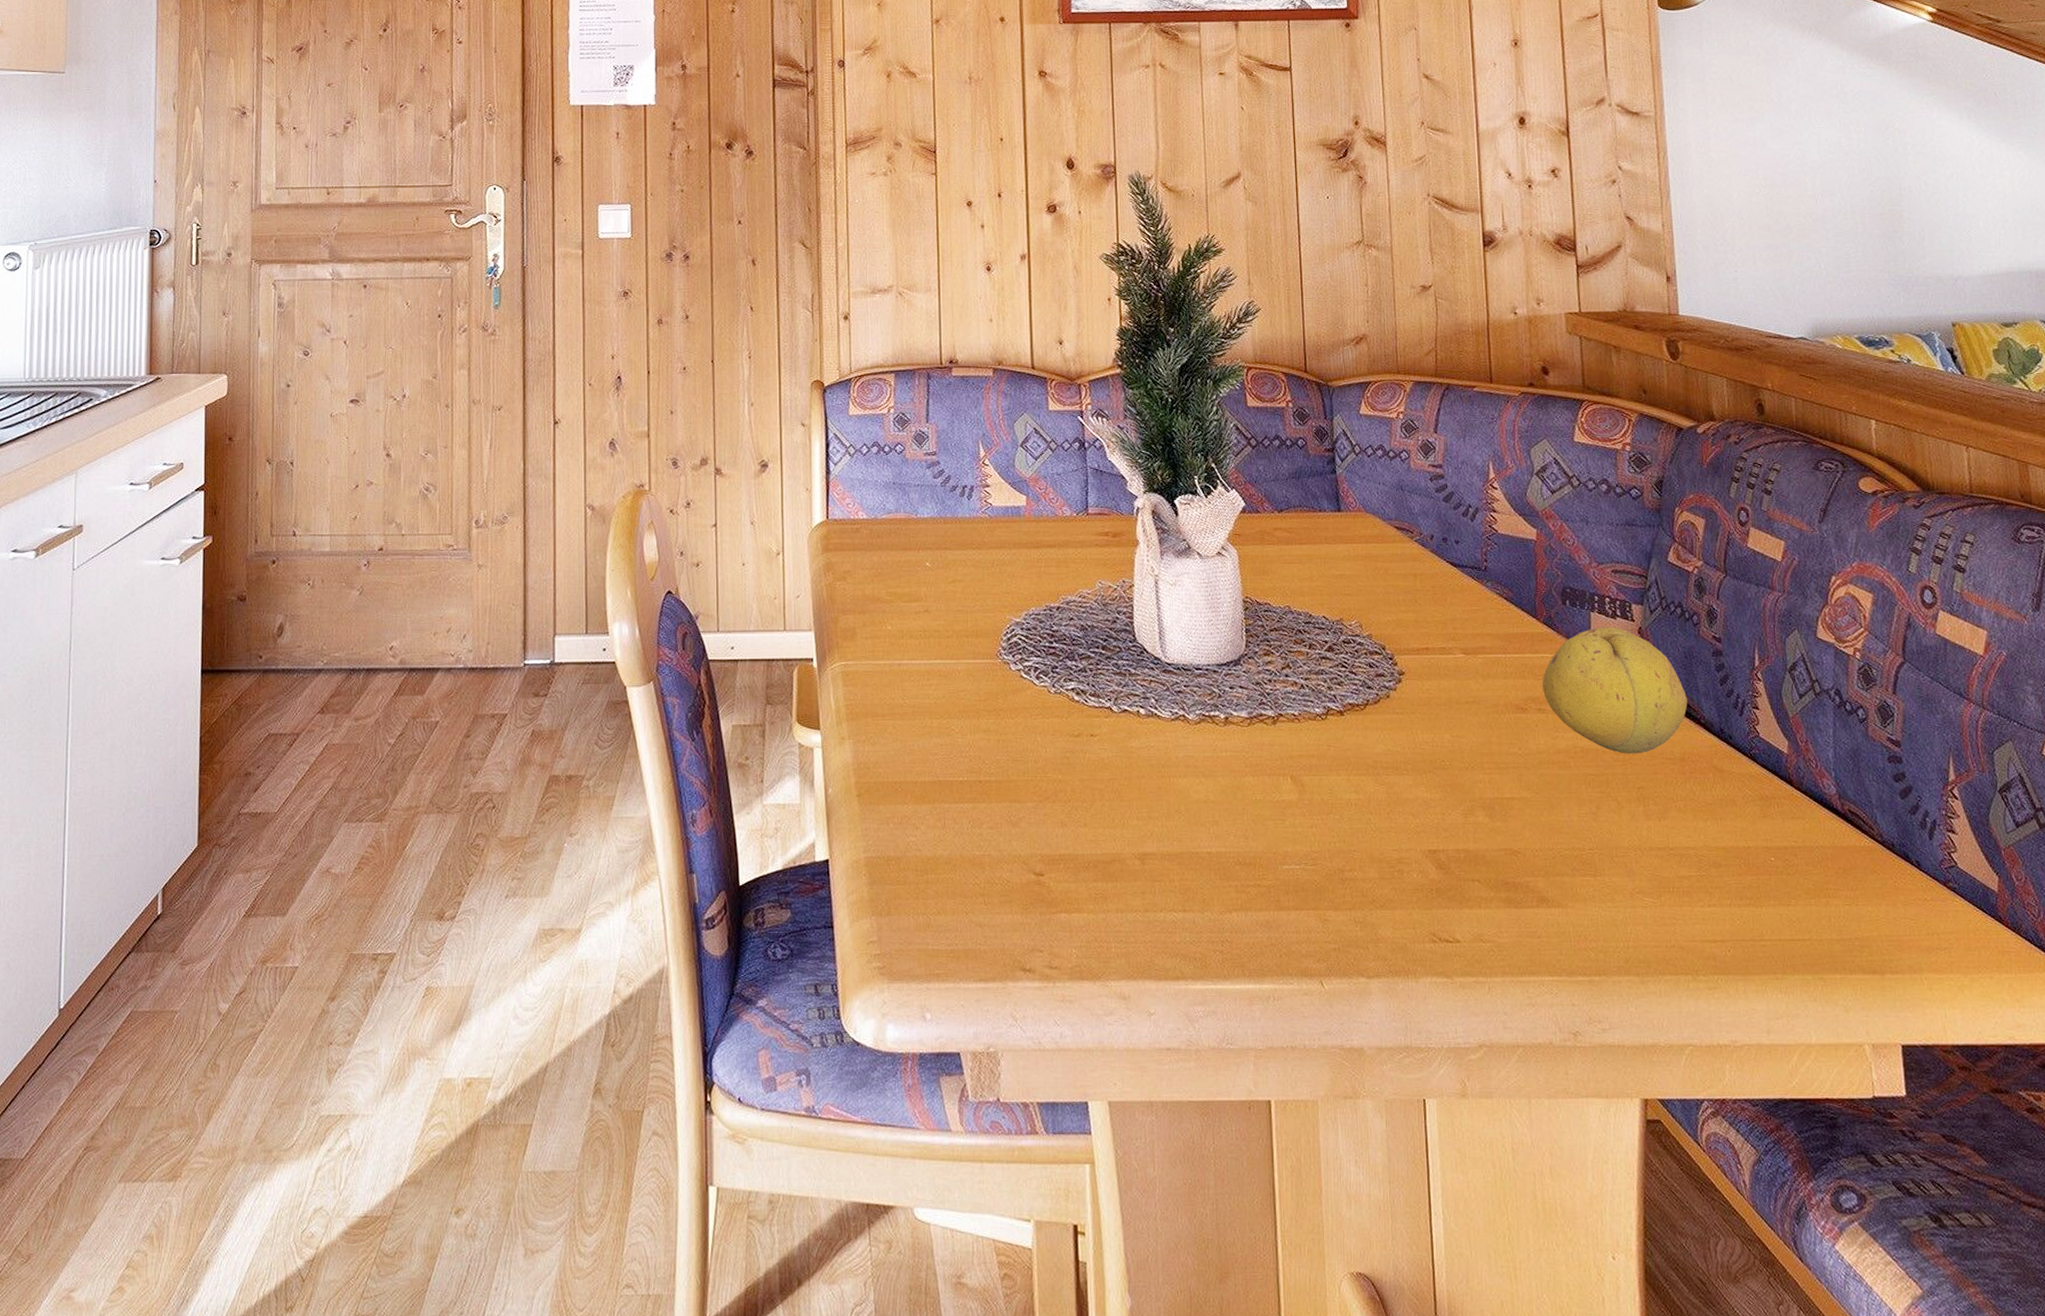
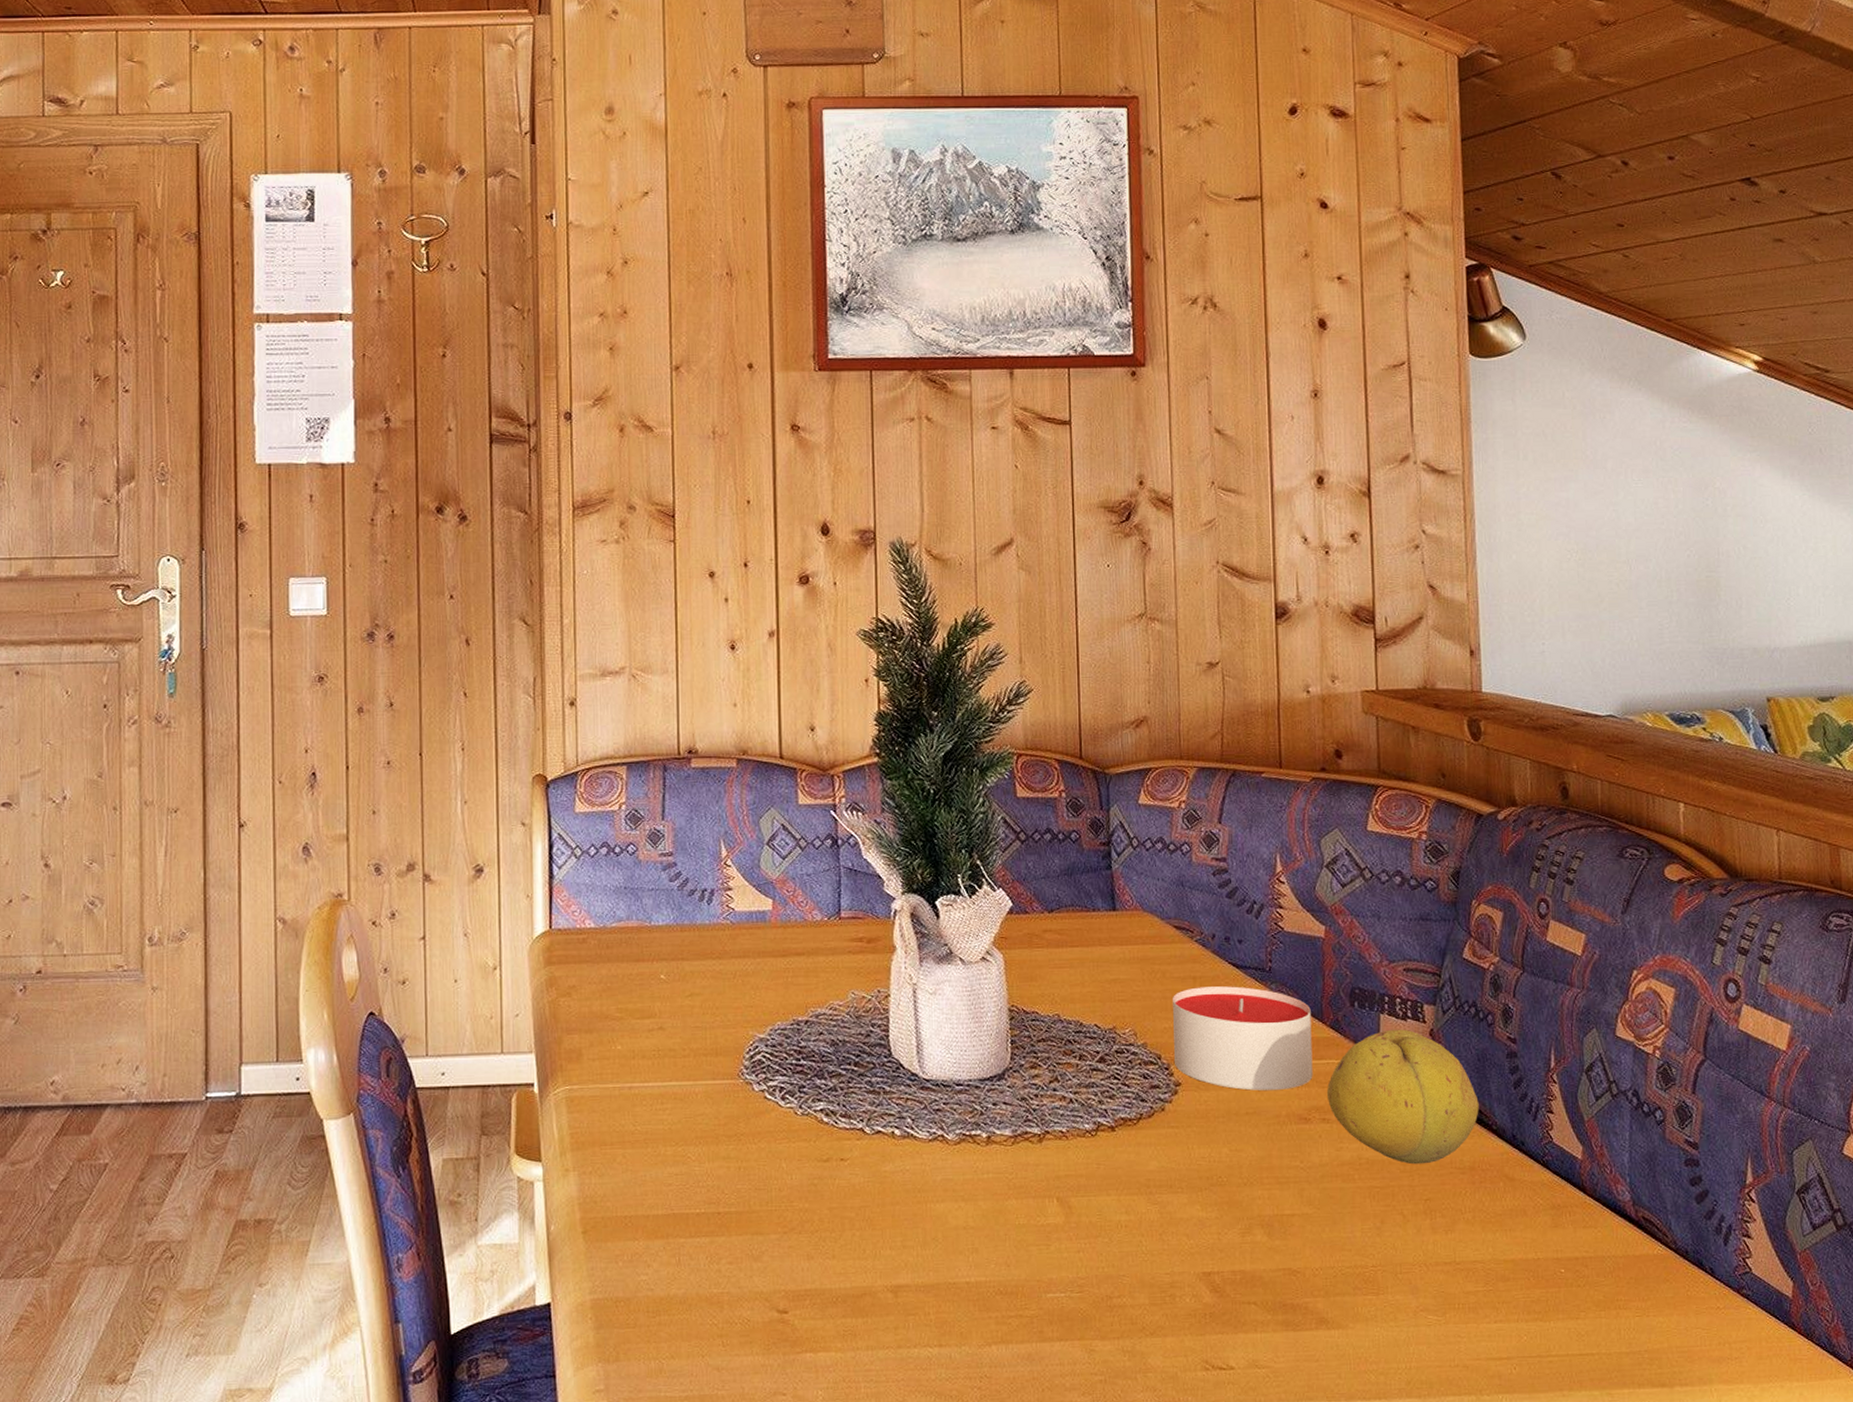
candle: none [1395,583,1529,681] -> present [1173,986,1313,1091]

